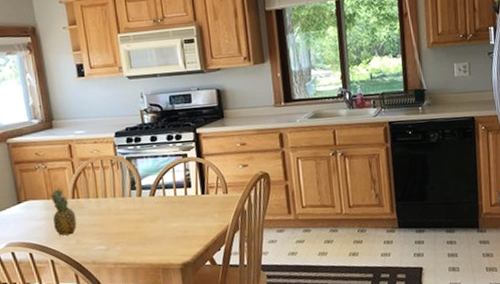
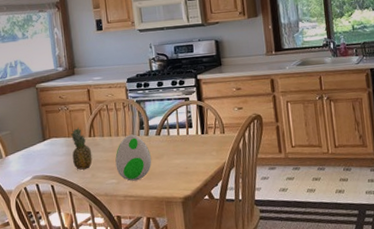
decorative egg: none [103,195,146,247] -> present [115,134,152,181]

